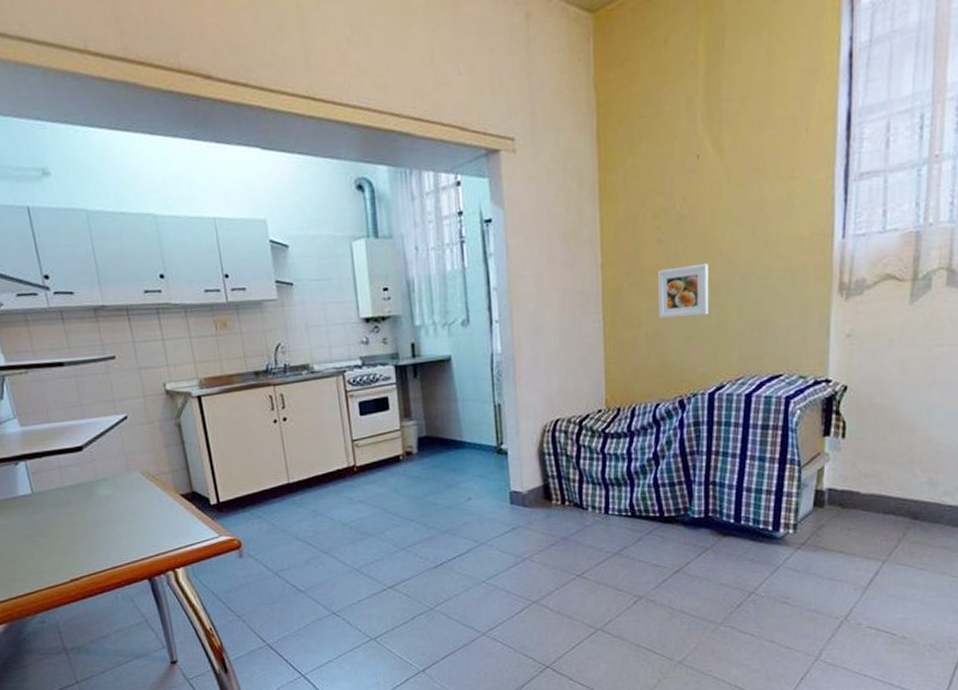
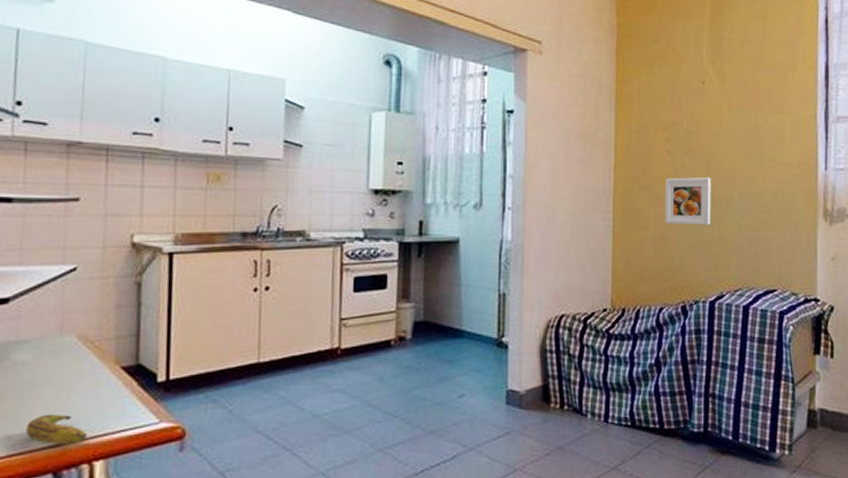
banana: none [120,534,167,558] -> present [26,414,87,446]

